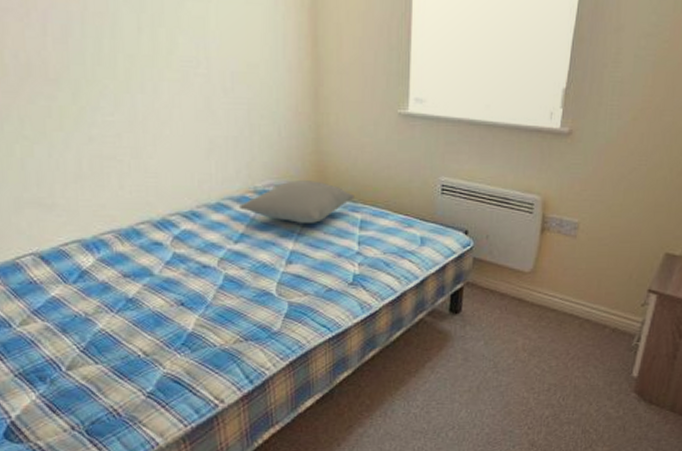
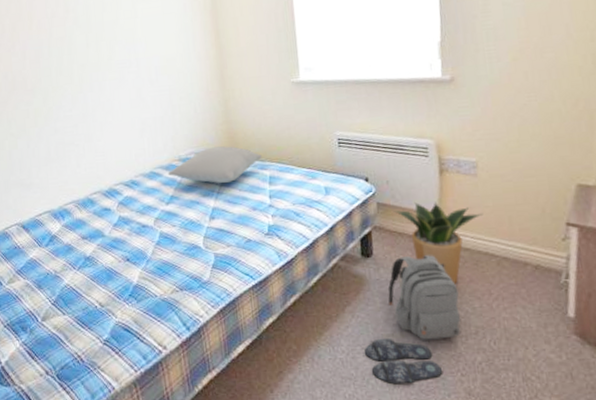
slippers: none [440,393,512,437] -> present [365,338,443,385]
backpack: none [469,314,539,396] -> present [388,255,460,340]
potted plant: none [489,260,575,343] -> present [394,201,484,284]

